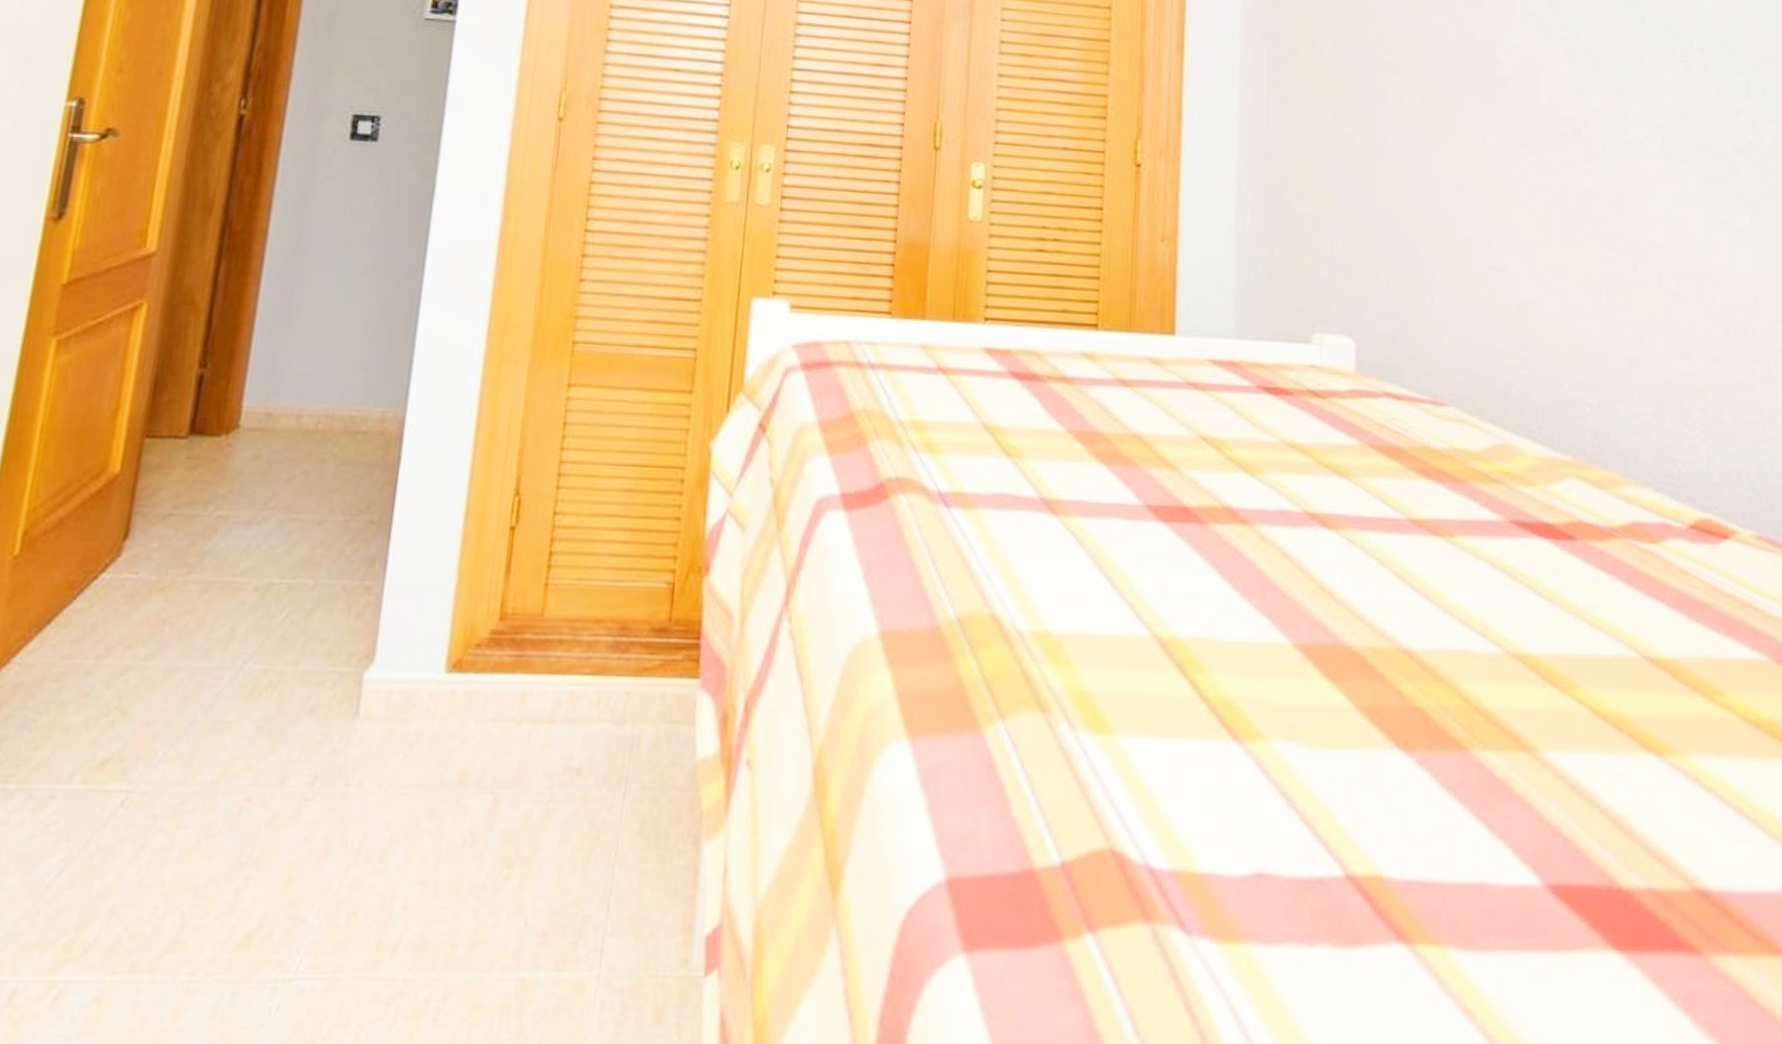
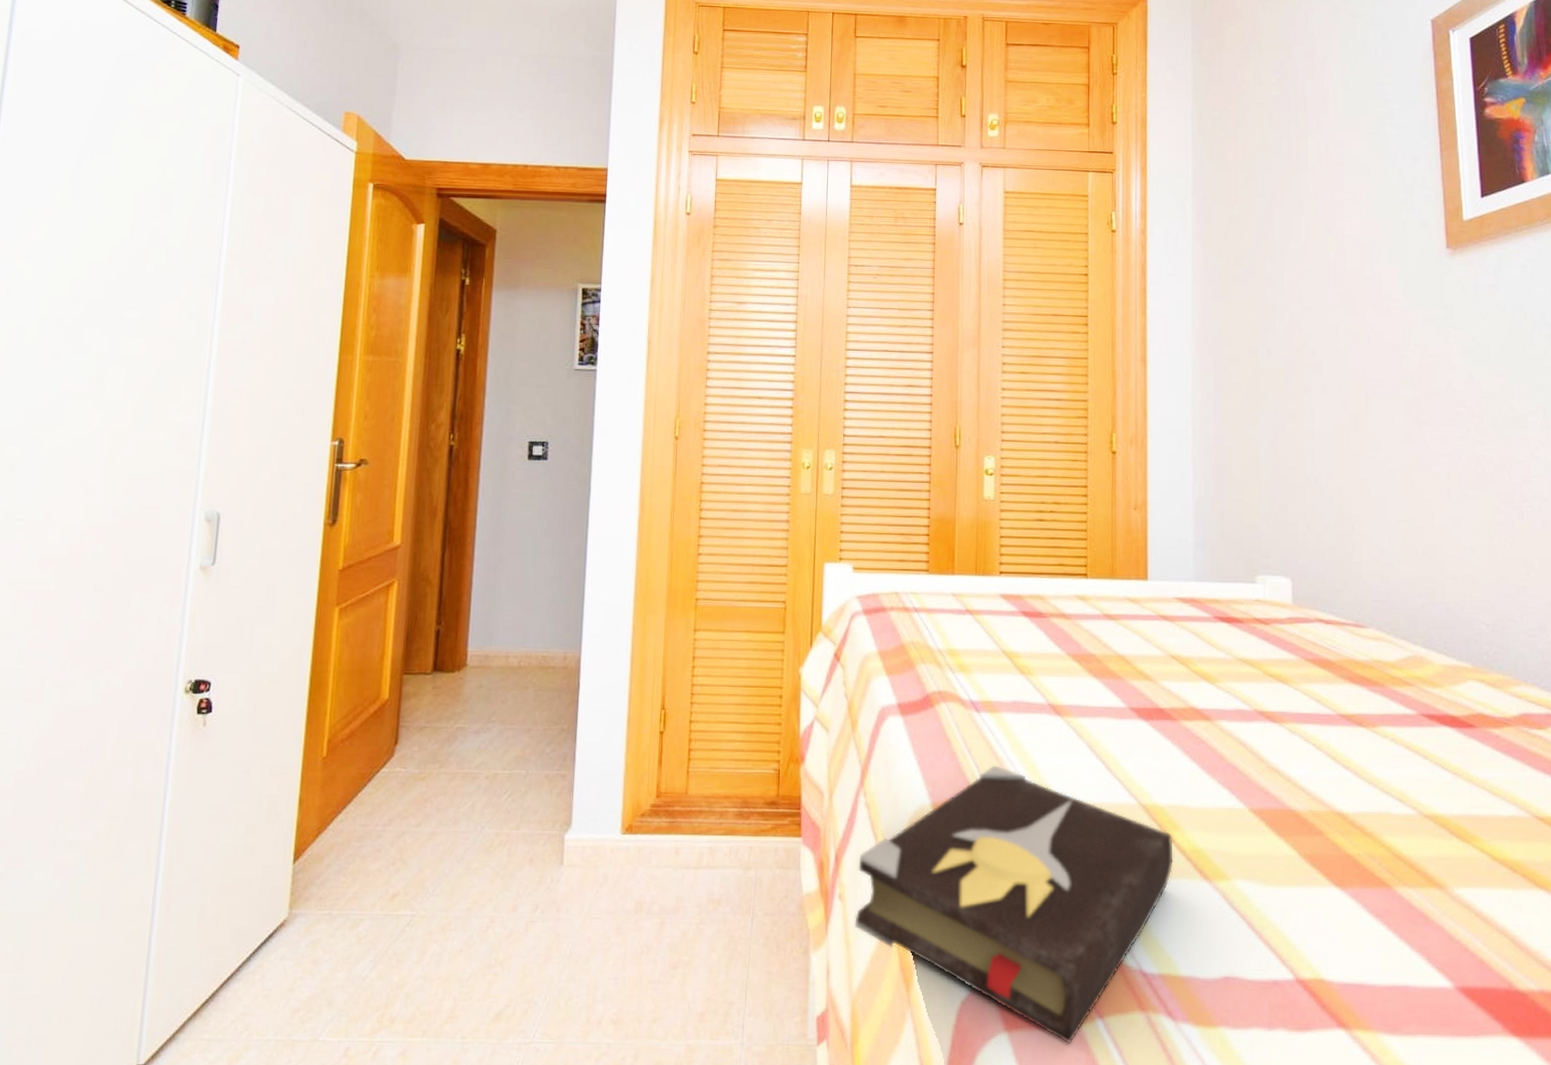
hardback book: none [765,579,1195,970] -> present [854,764,1174,1044]

